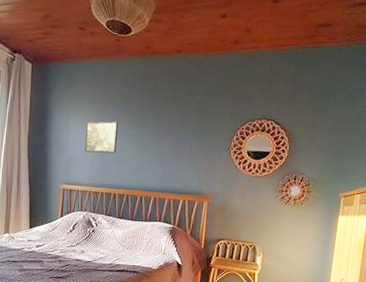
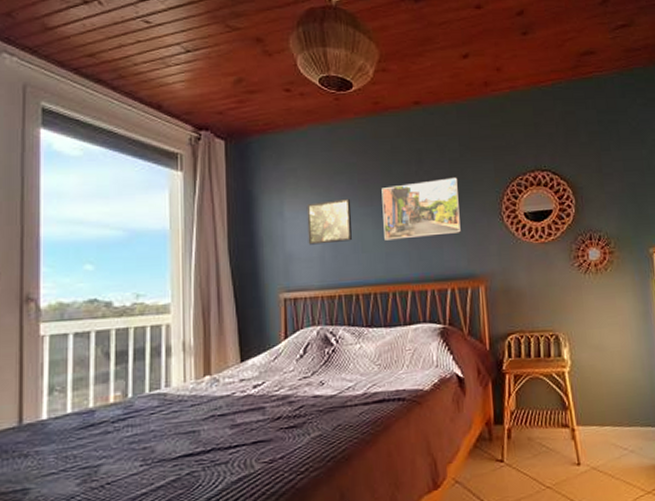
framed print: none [139,115,202,160] -> present [381,177,461,241]

